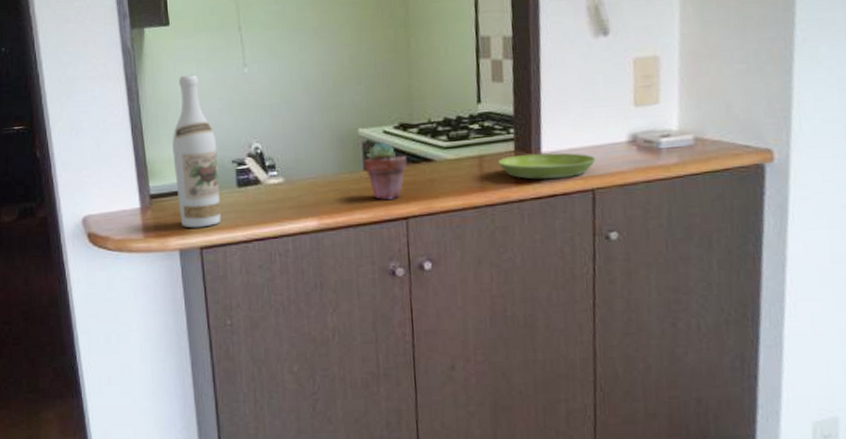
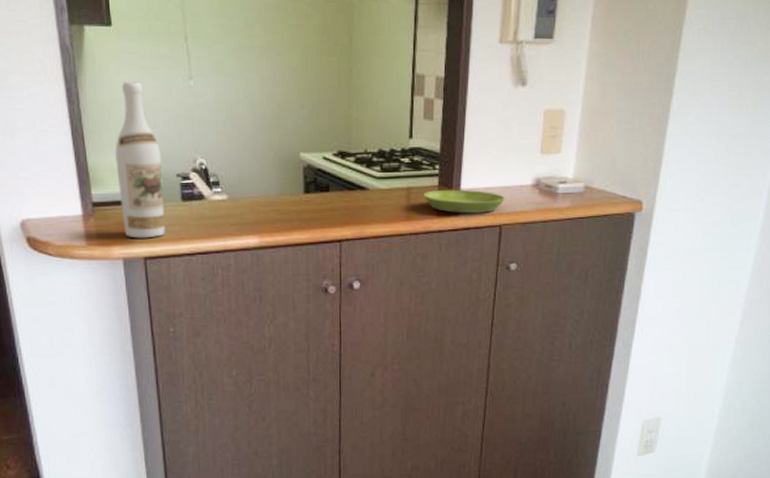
potted succulent: present [363,141,407,201] -> none [303,167,343,224]

